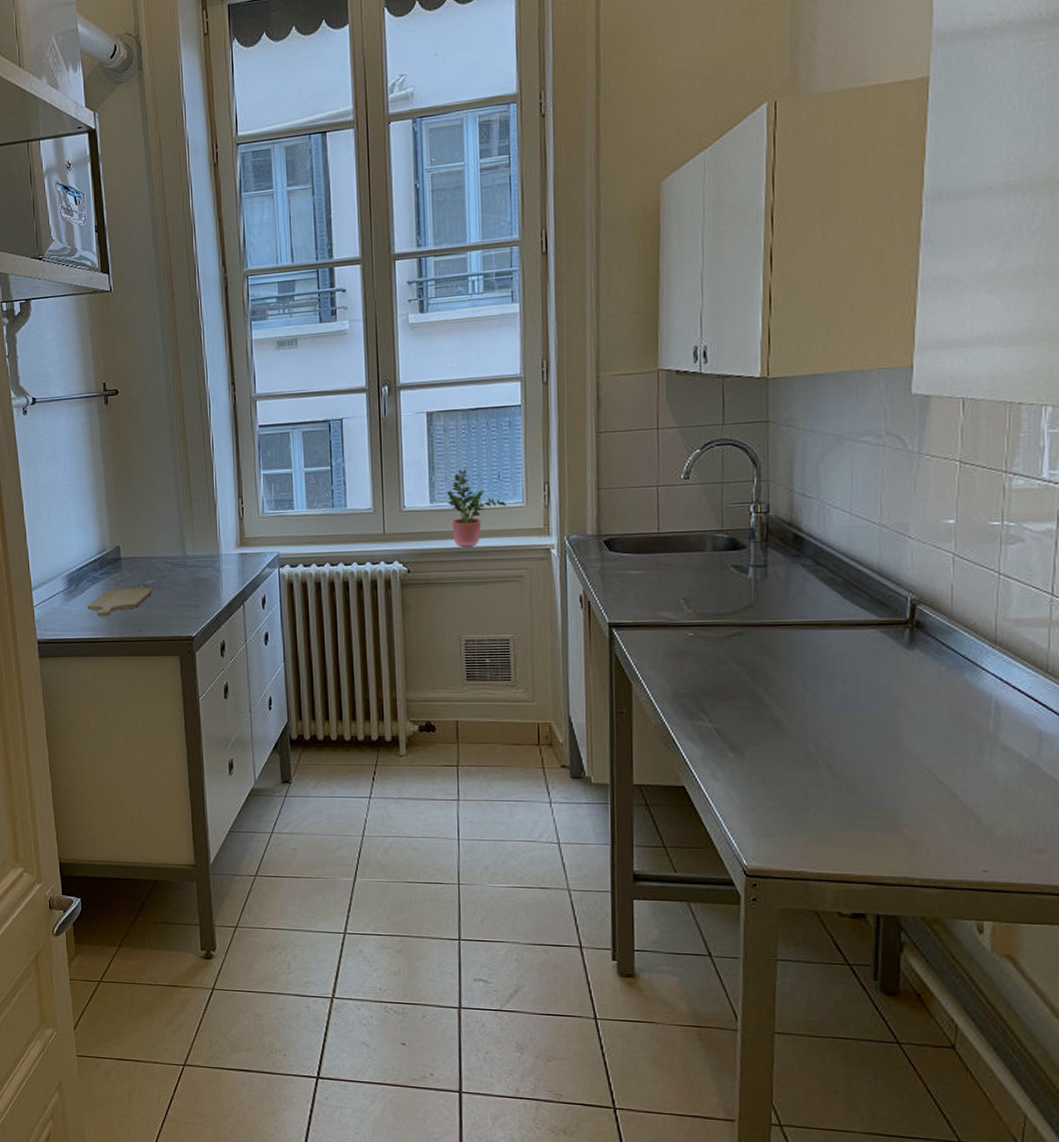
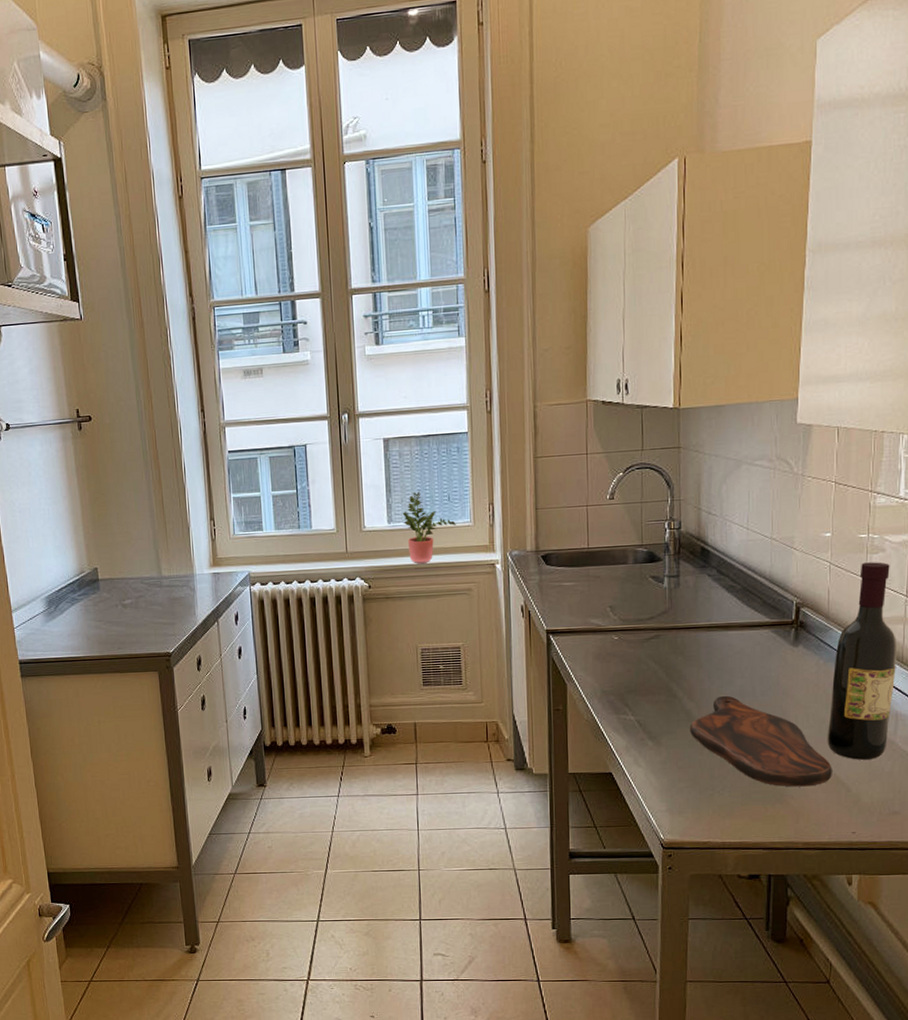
chopping board: present [87,587,153,618] -> none [66,607,131,637]
cutting board: none [778,703,958,814] -> present [689,695,832,787]
wine bottle: none [950,554,1041,785] -> present [827,562,898,760]

